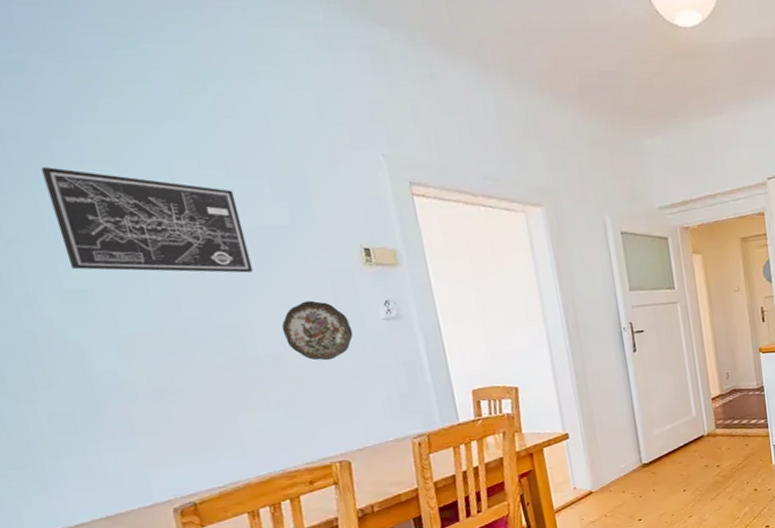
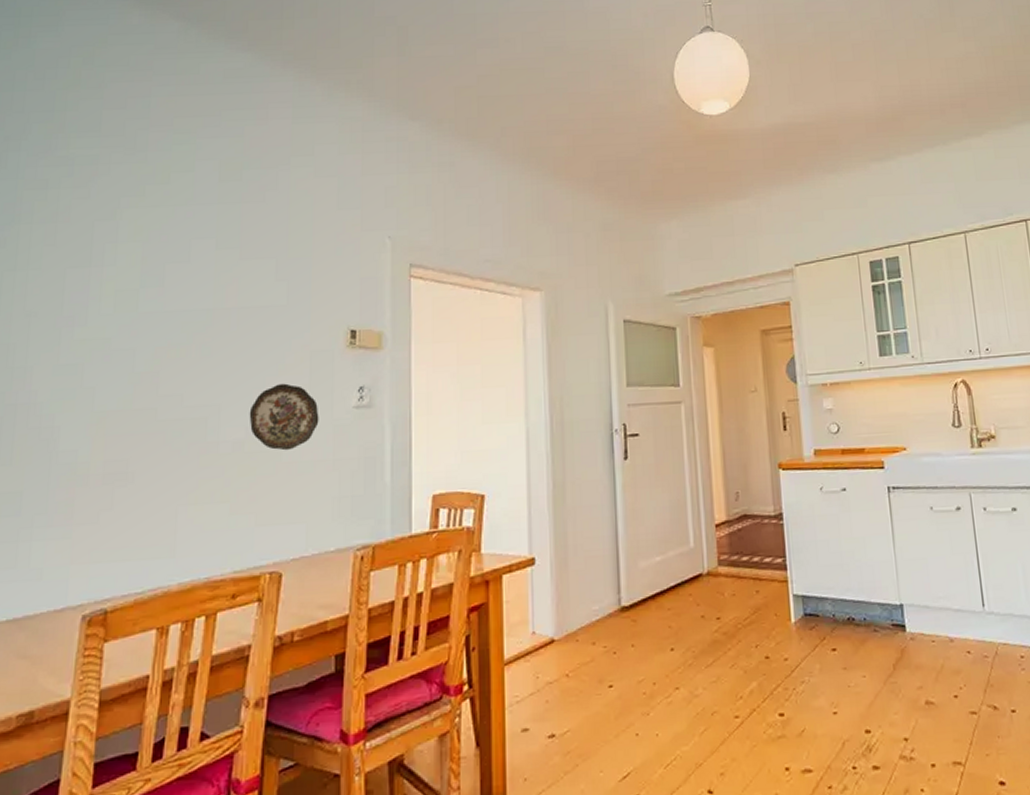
wall art: present [41,167,253,273] -> none [72,246,240,352]

